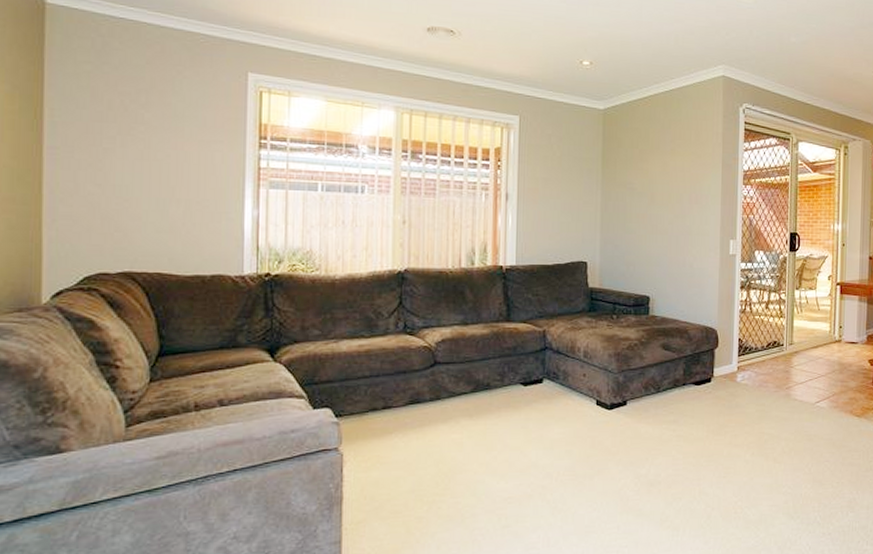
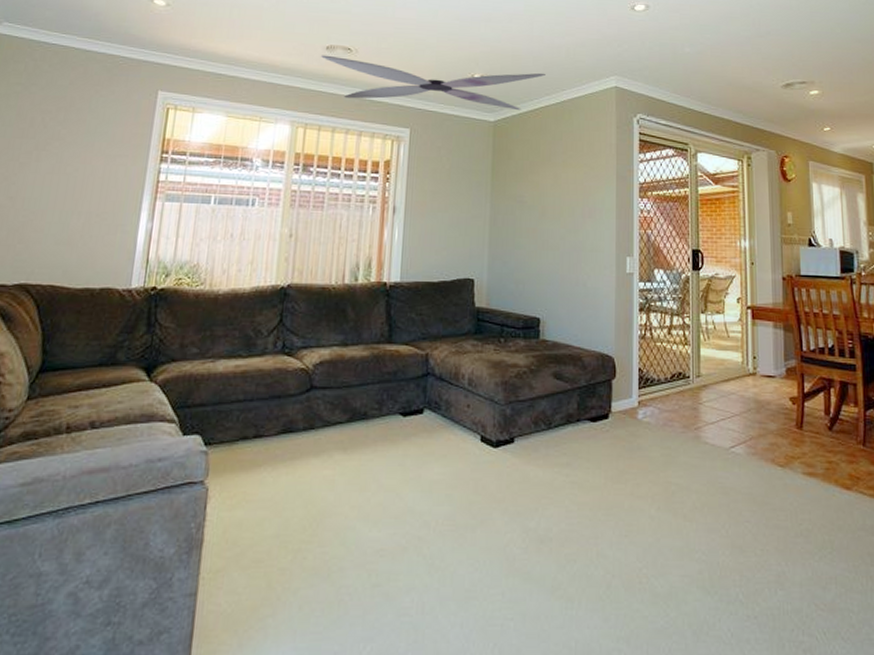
ceiling fan: none [422,37,654,99] -> present [321,55,545,111]

